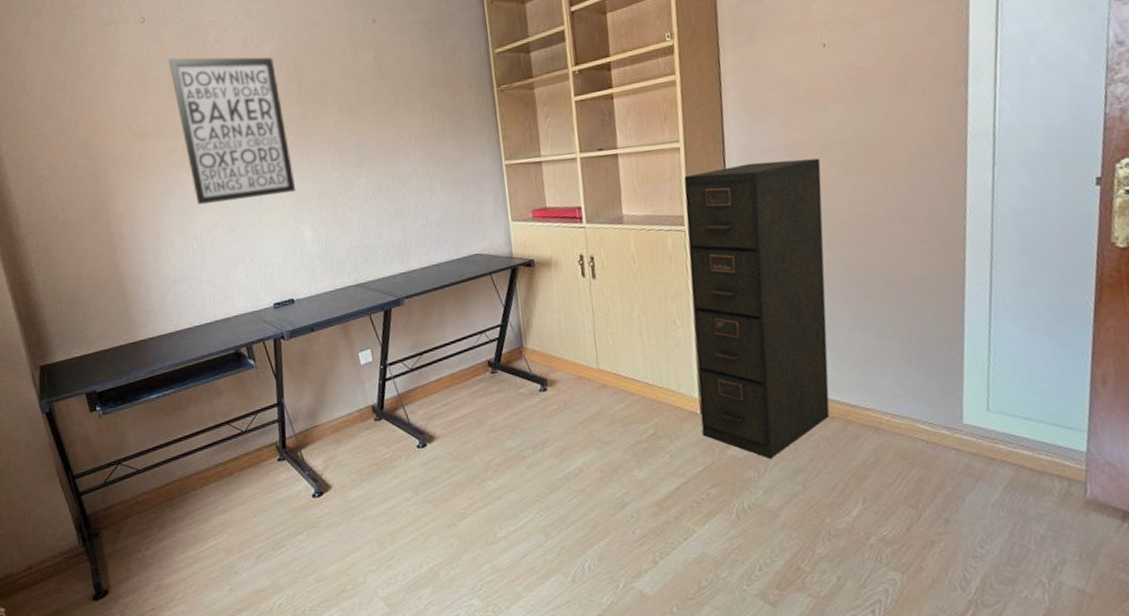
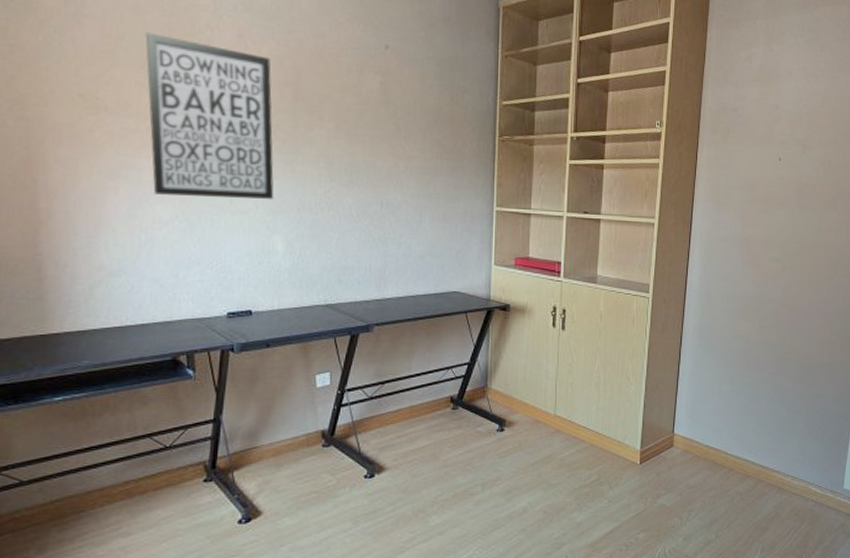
filing cabinet: present [684,158,830,459] -> none [640,247,765,510]

